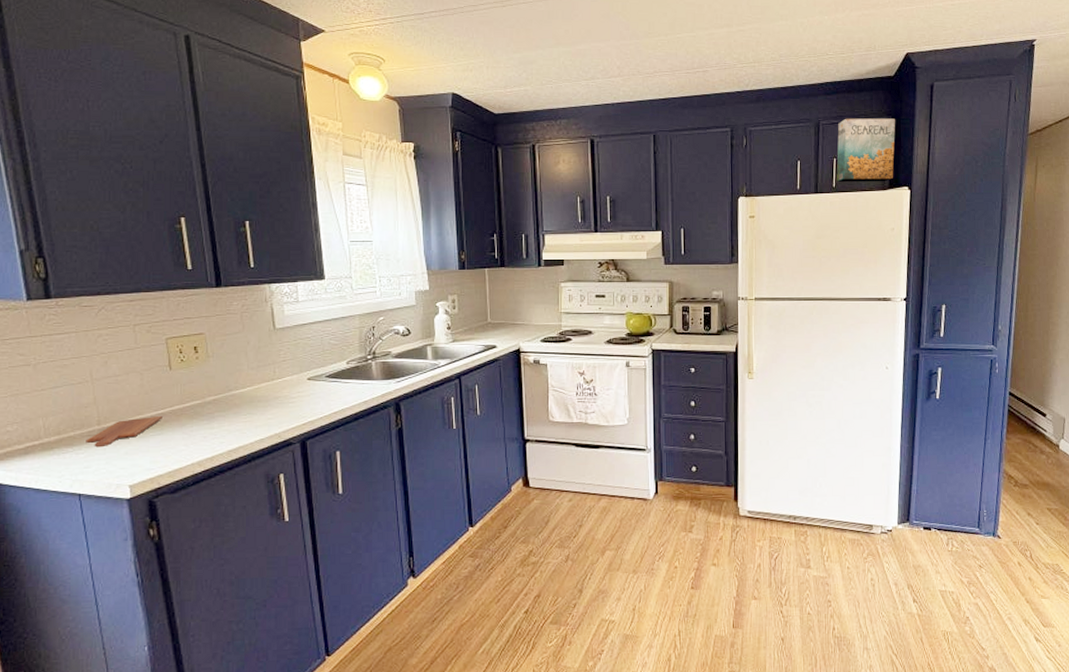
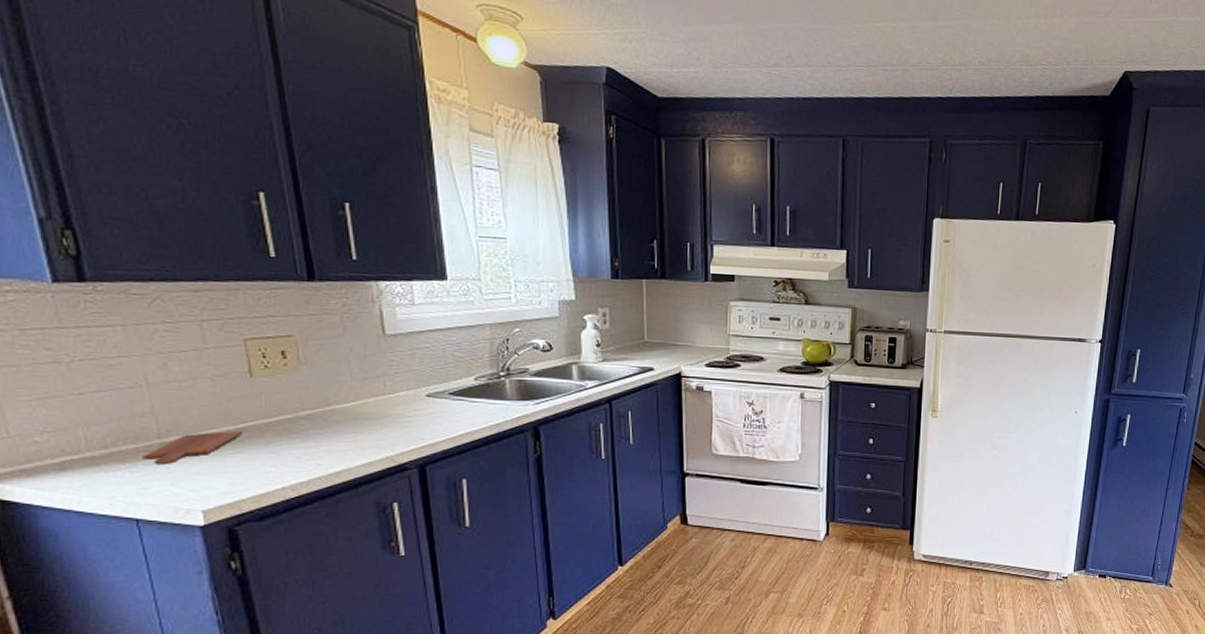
cereal box: present [837,118,895,182] -> none [1040,139,1106,213]

